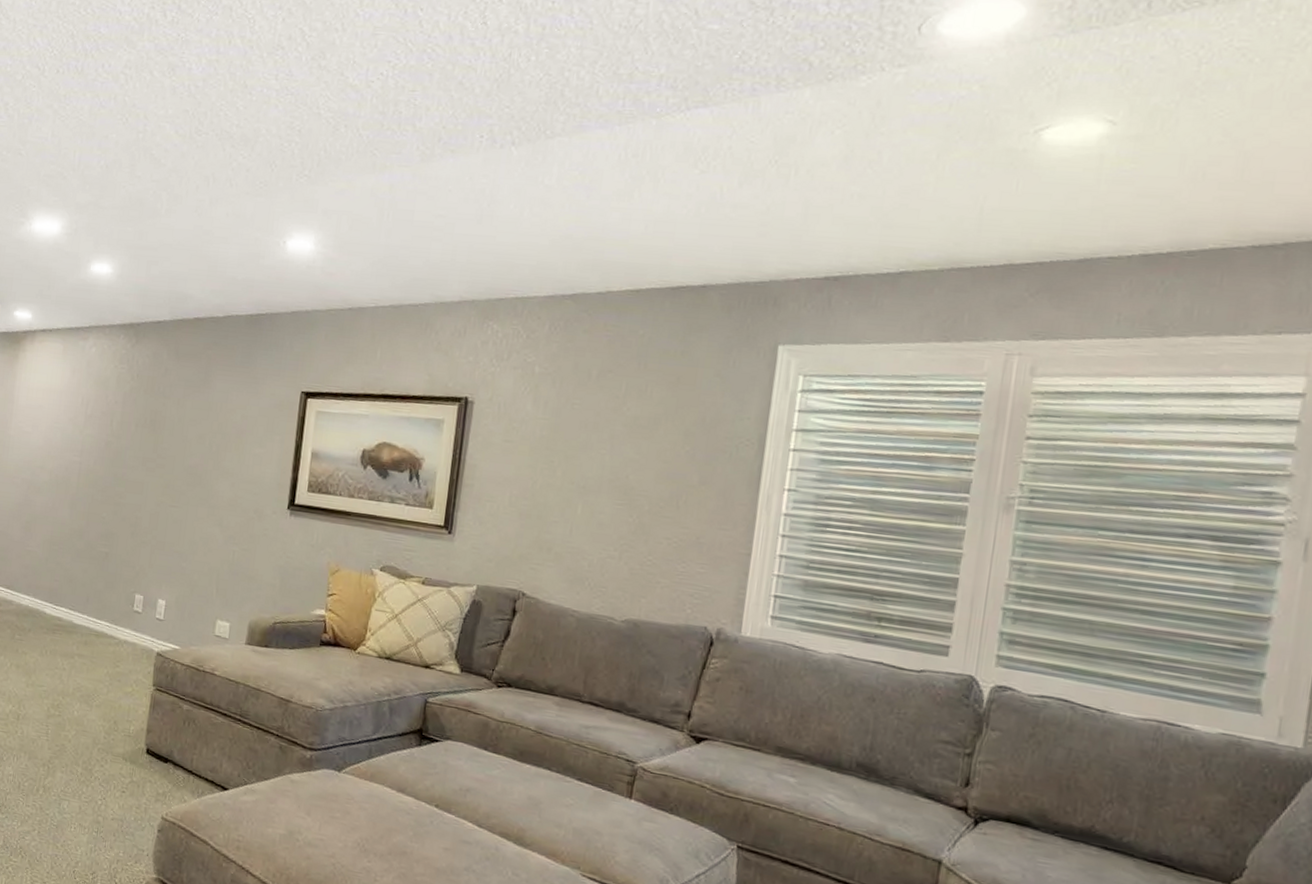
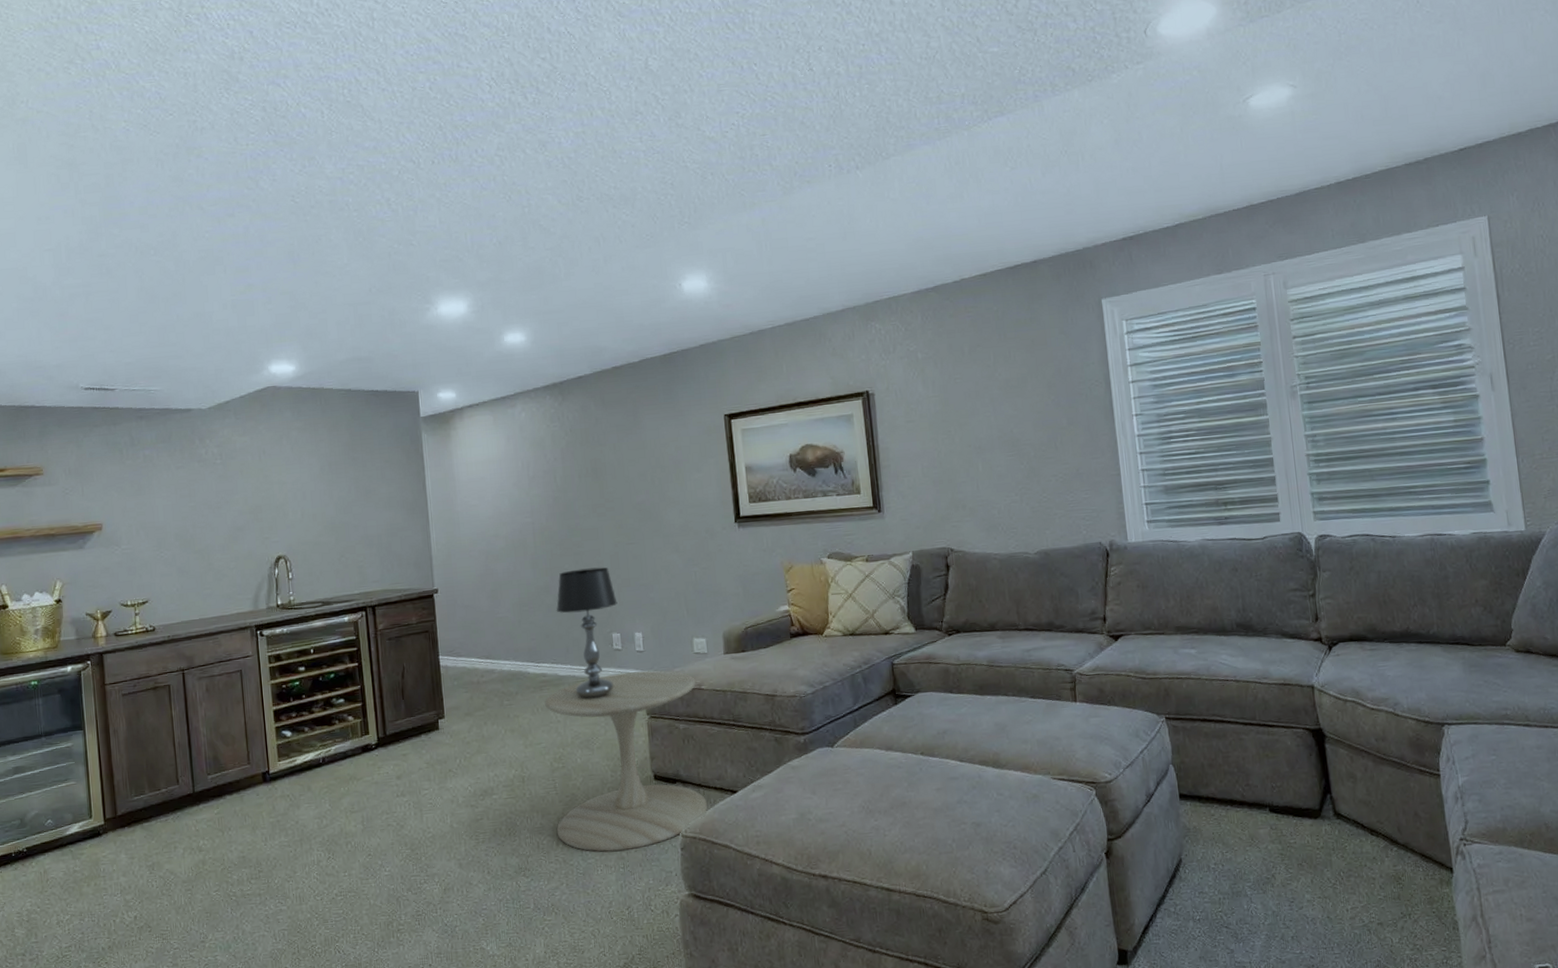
side table: none [39,634,210,818] -> present [545,670,707,852]
table lamp: none [84,519,148,655] -> present [556,567,618,698]

